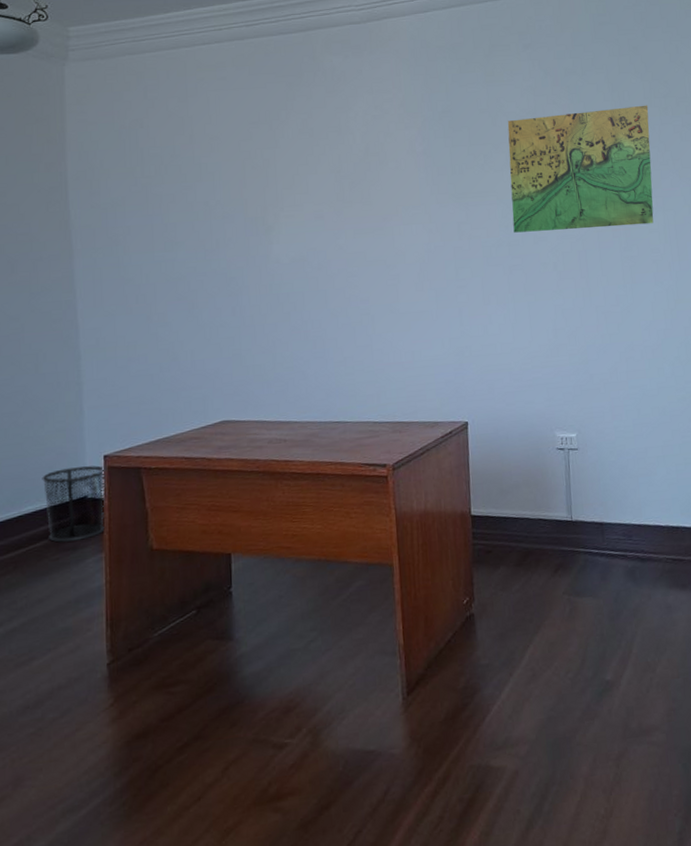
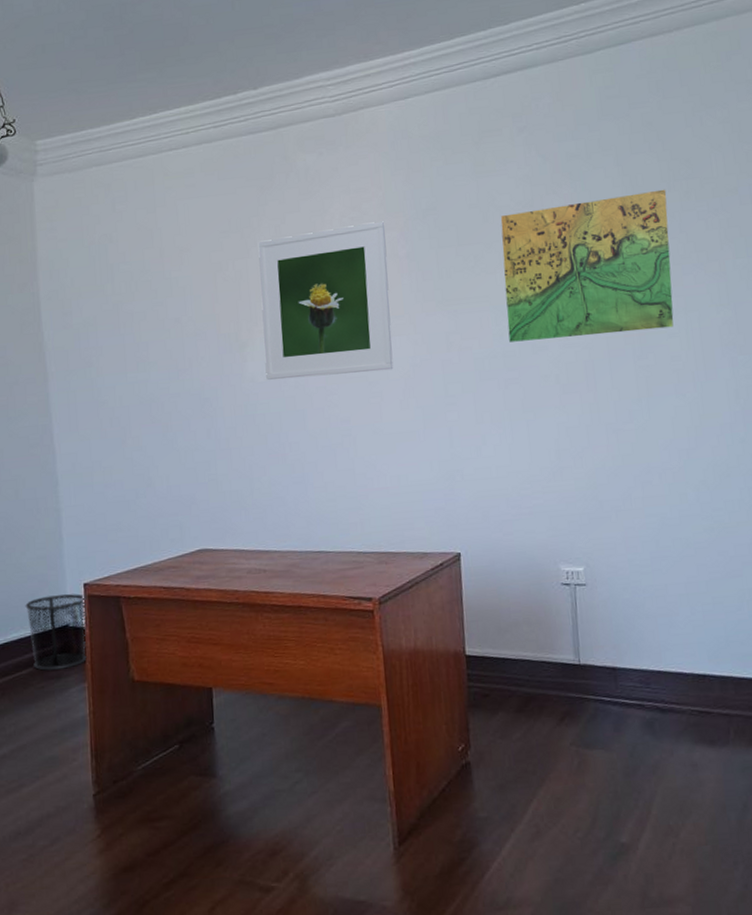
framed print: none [285,120,410,261] -> present [258,221,394,380]

